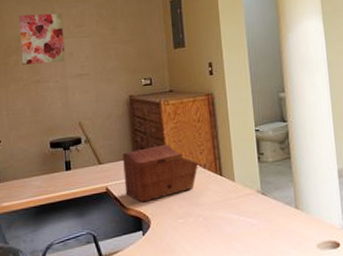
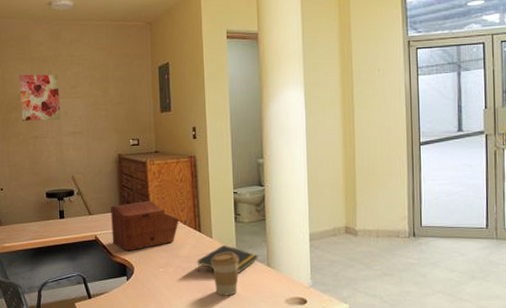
notepad: none [219,187,285,221] -> present [197,244,258,275]
coffee cup: none [234,196,265,246] -> present [211,252,239,296]

